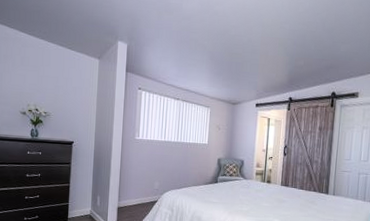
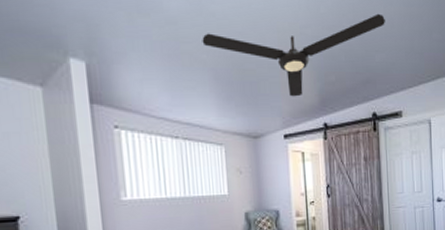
ceiling fan: none [205,12,355,76] -> present [202,13,386,97]

